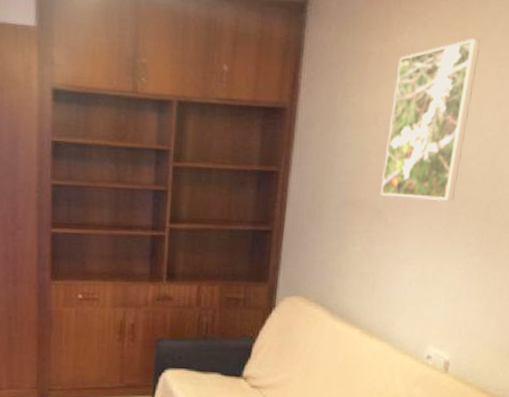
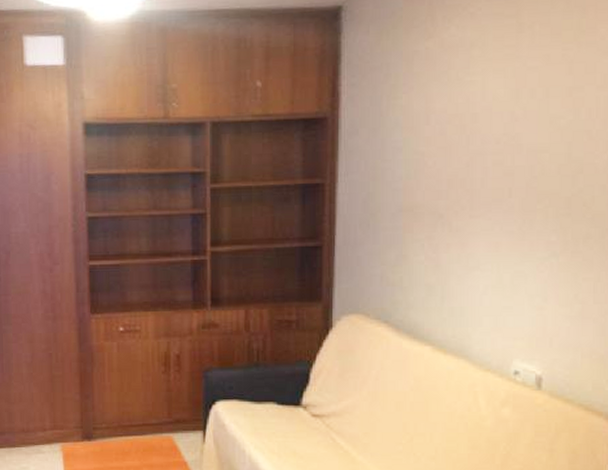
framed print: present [380,38,481,201] -> none [440,23,540,200]

